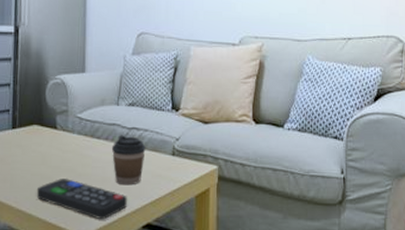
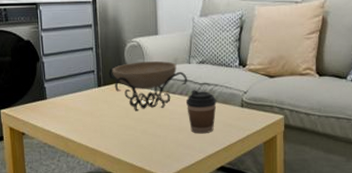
decorative bowl: none [26,101,114,158] -> present [109,61,187,111]
remote control: present [36,179,127,220] -> none [123,129,202,164]

